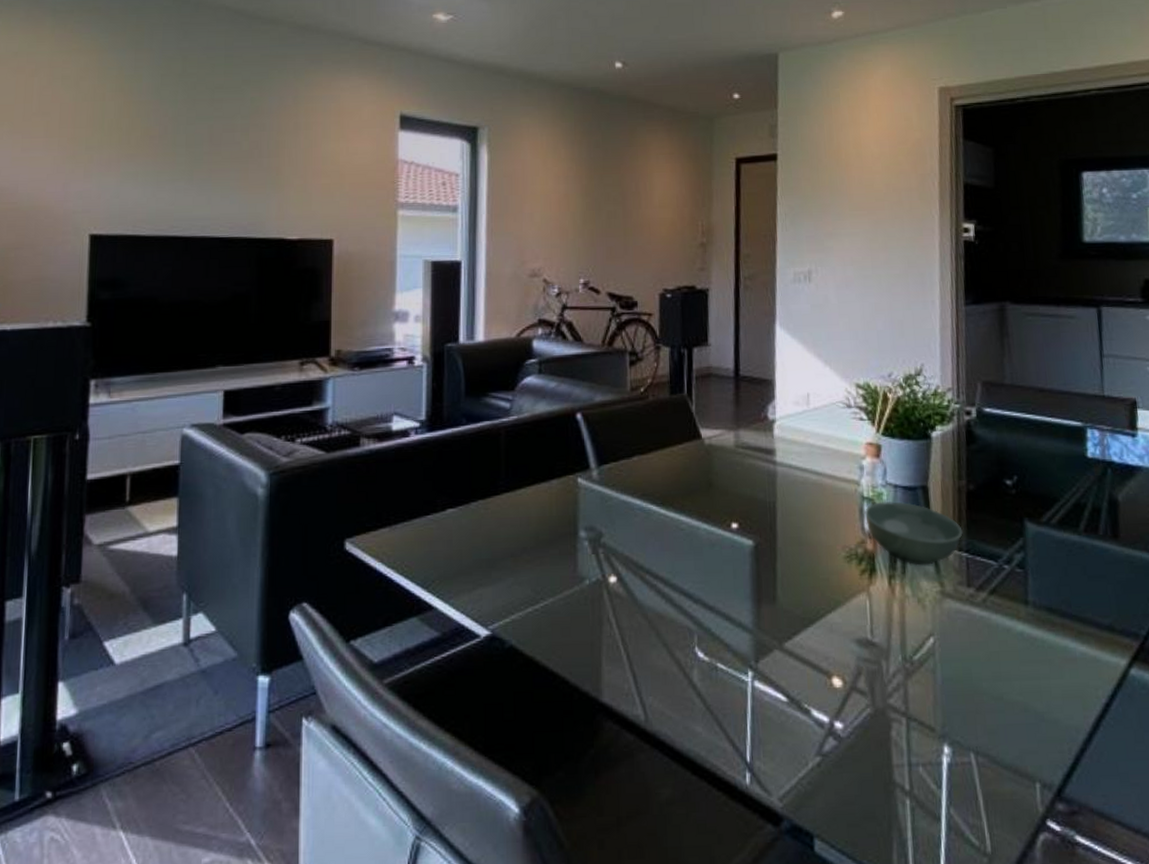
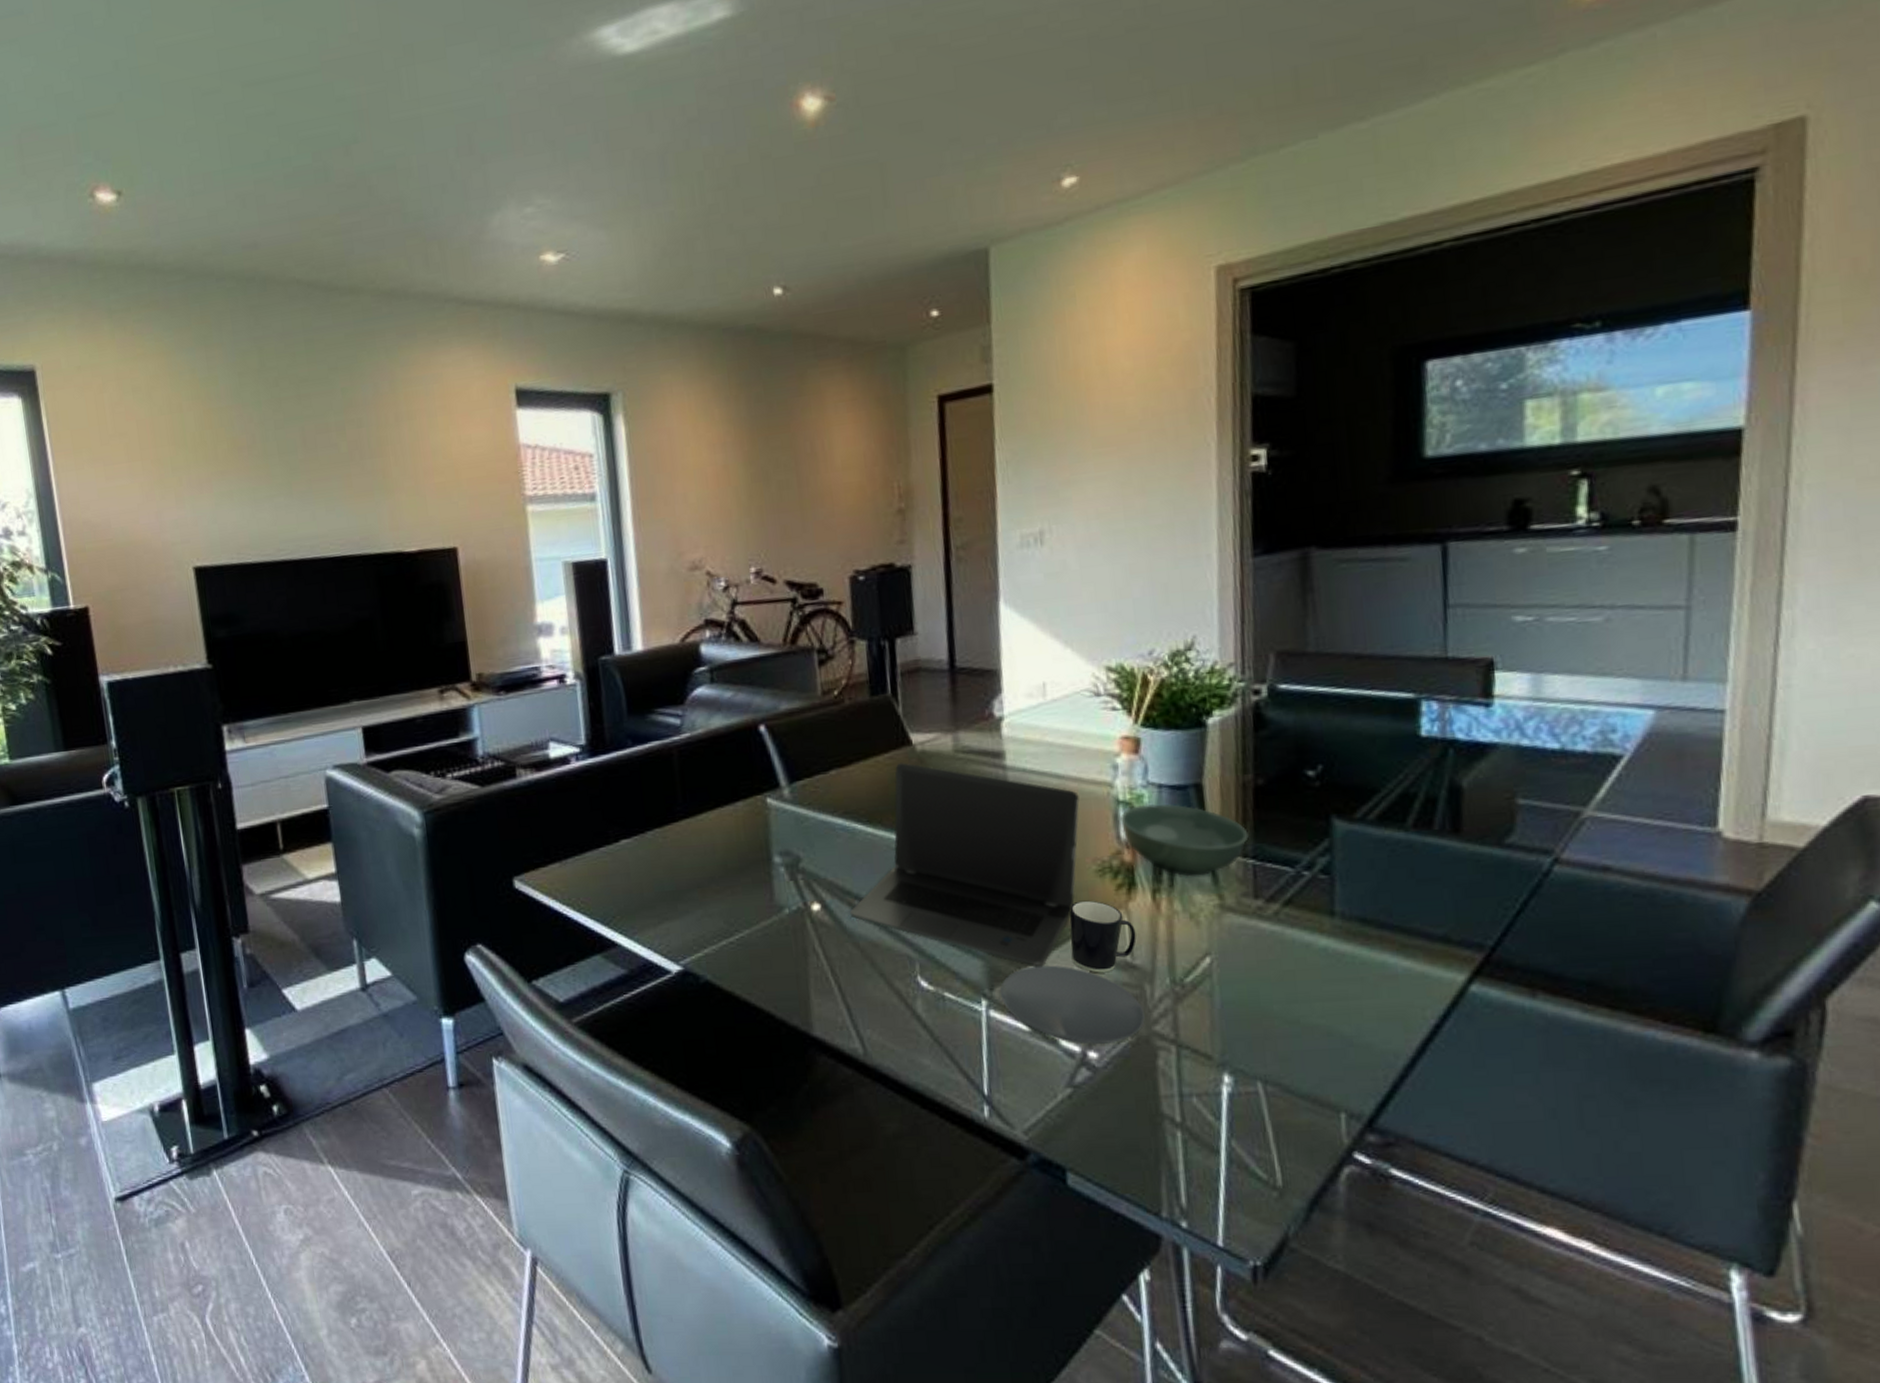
laptop computer: none [642,454,833,642] -> present [850,762,1080,968]
plate: none [763,640,881,715] -> present [999,965,1145,1044]
mug: none [822,583,876,649] -> present [1069,900,1137,973]

